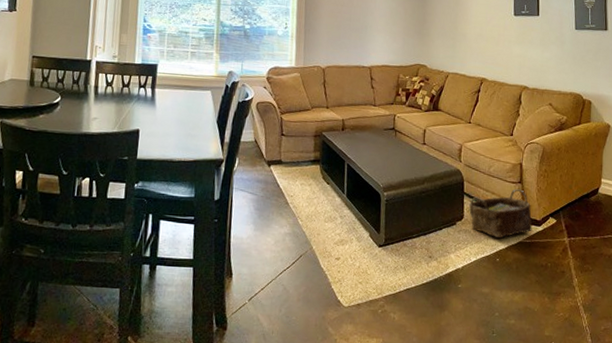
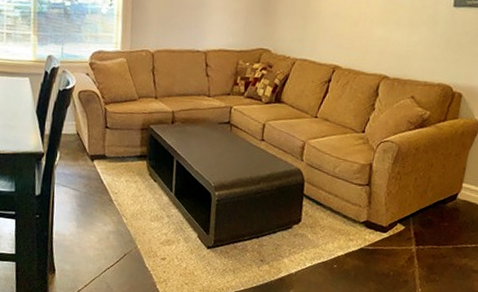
woven basket: present [468,189,532,238] -> none [306,192,378,243]

